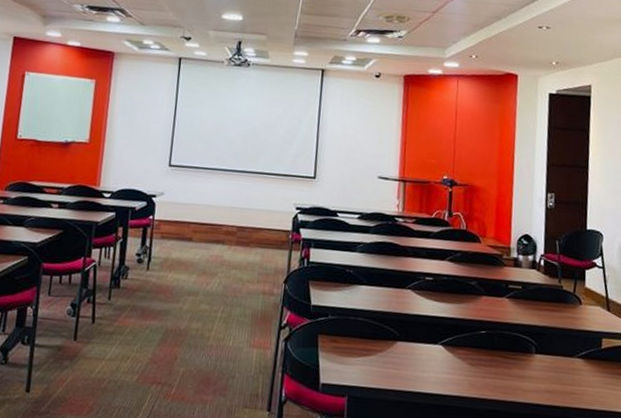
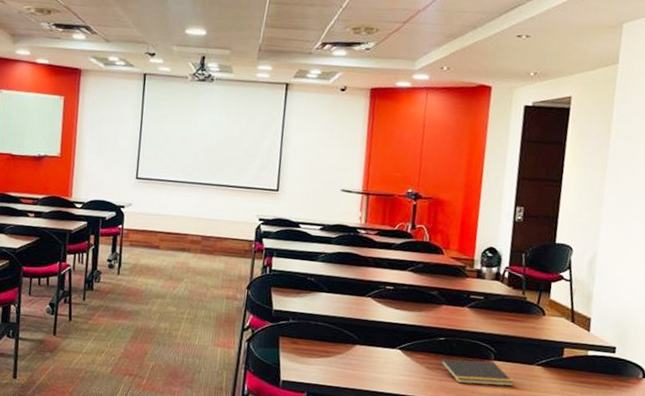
notepad: none [482,353,557,382] -> present [439,358,514,387]

